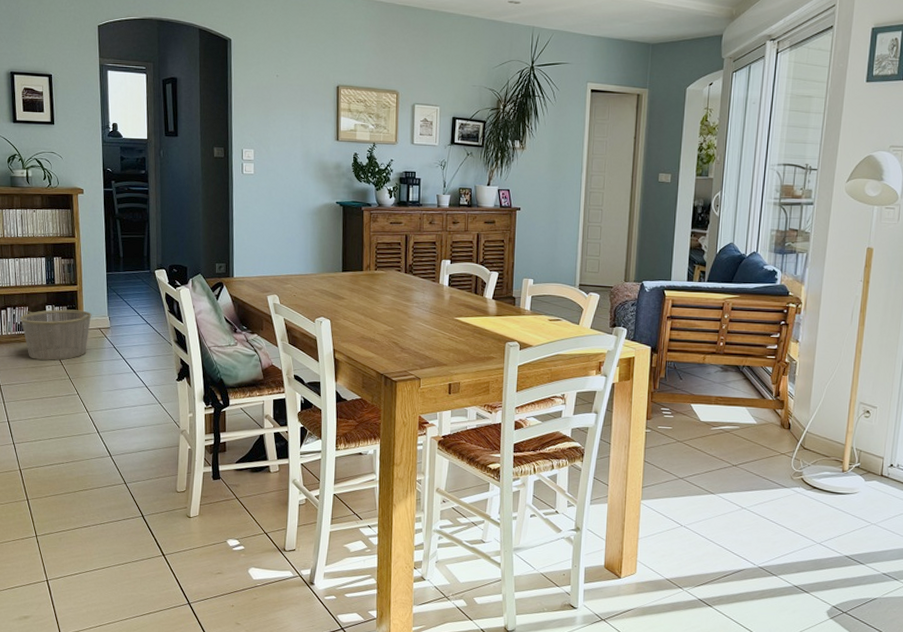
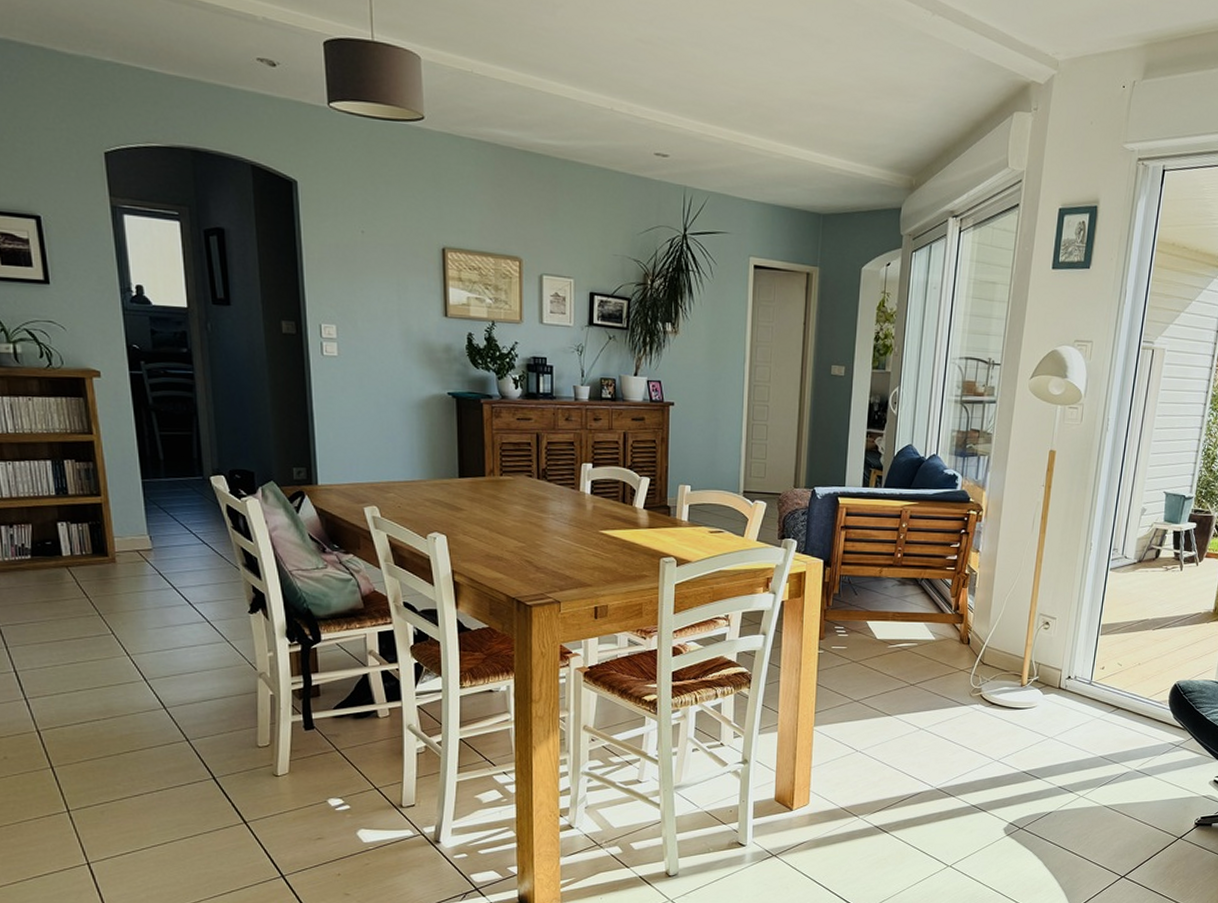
basket: present [20,309,92,361] -> none [21,527,125,592]

